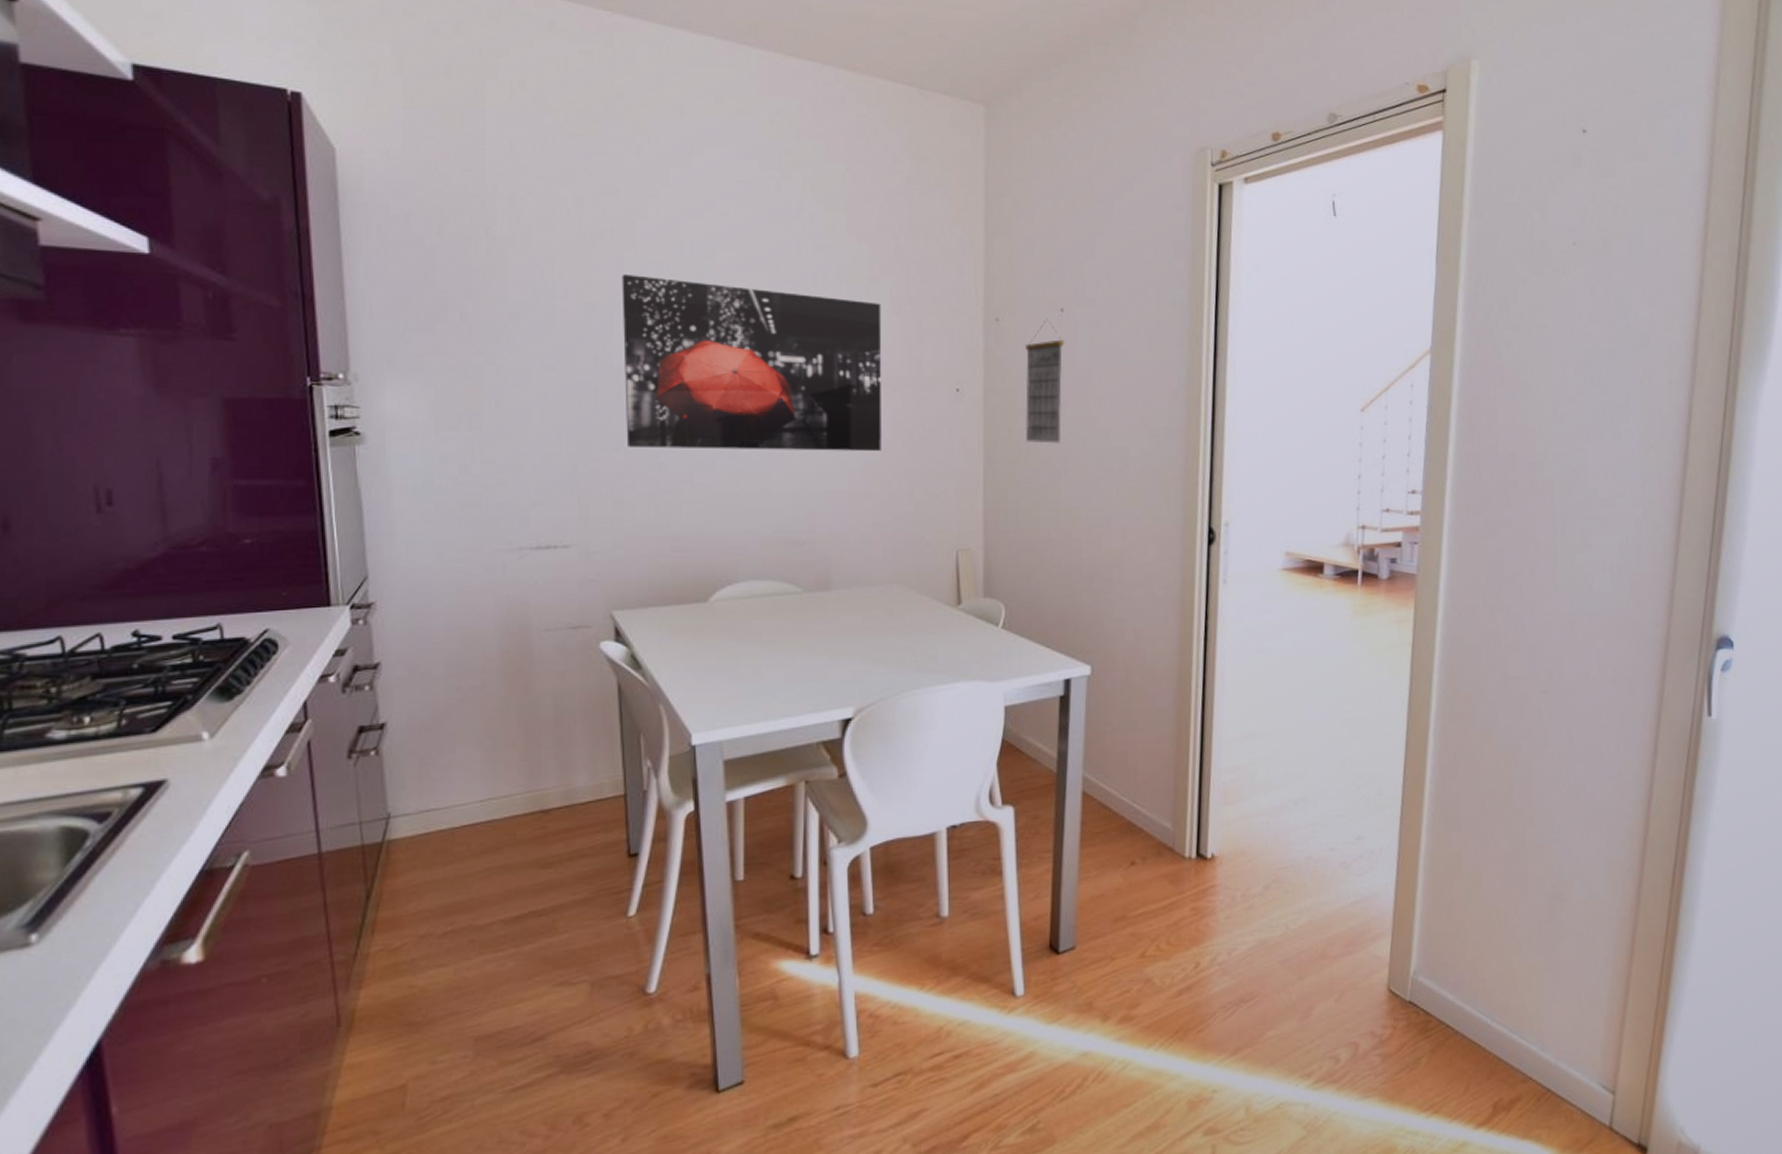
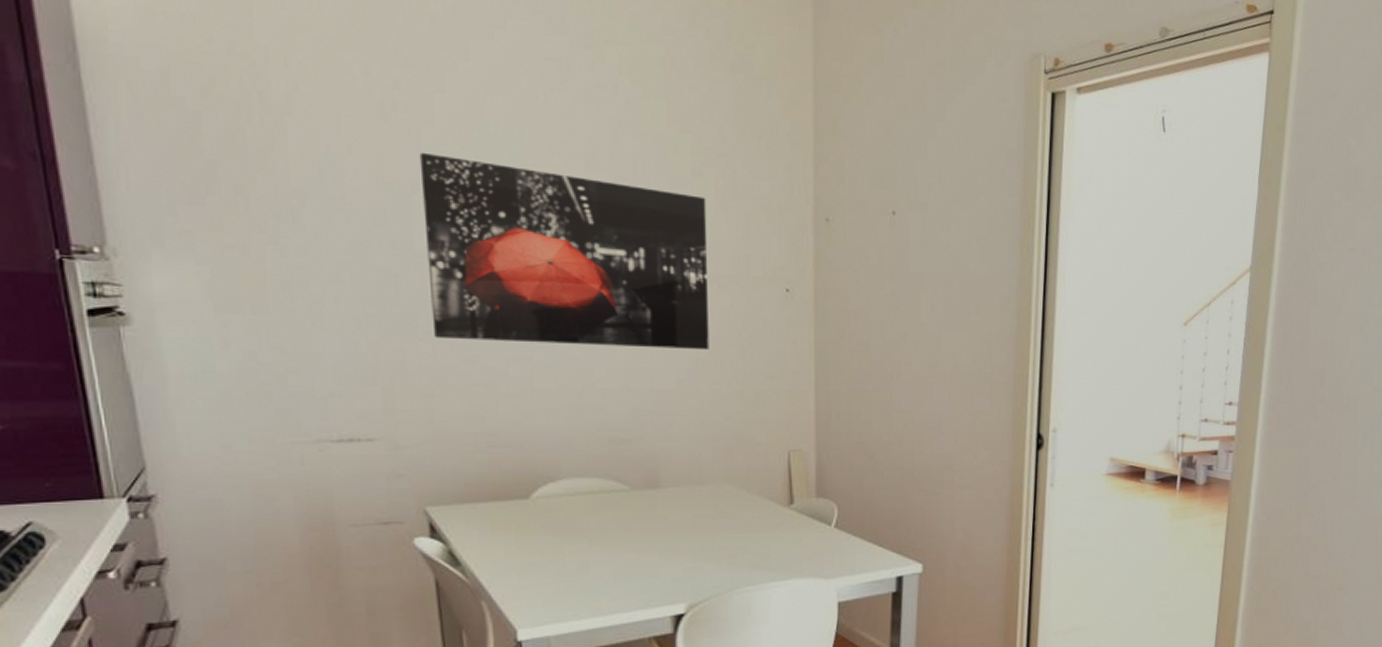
calendar: present [1024,318,1065,444] -> none [856,221,897,347]

